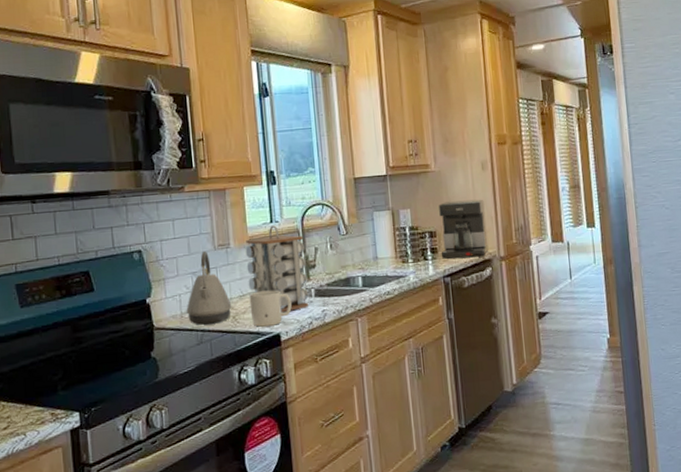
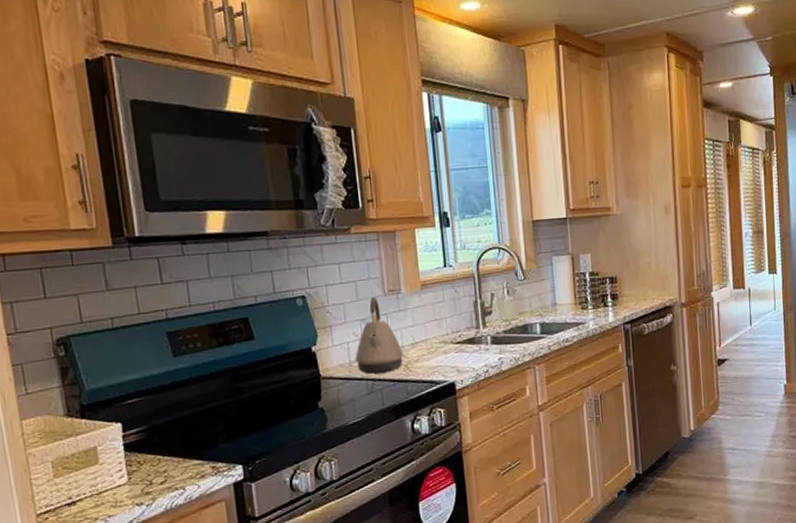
spice rack: present [245,225,309,313] -> none [417,270,485,361]
mug: present [249,290,292,327] -> none [422,337,467,376]
coffee maker: present [439,199,489,259] -> none [620,244,670,306]

